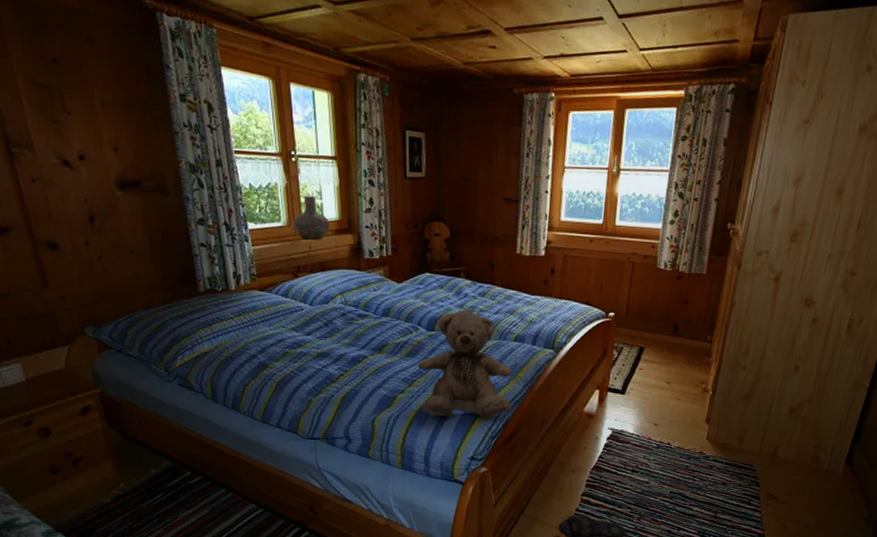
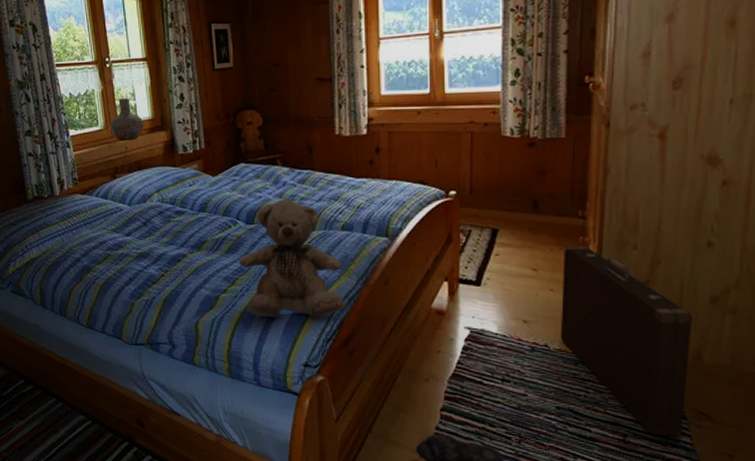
briefcase: none [680,365,776,513] -> present [560,247,692,437]

